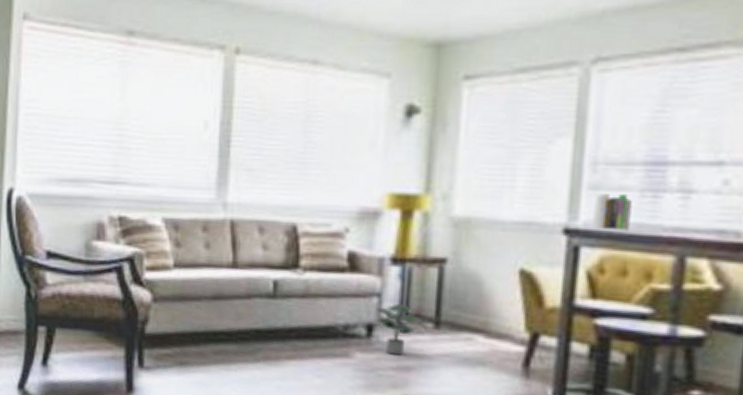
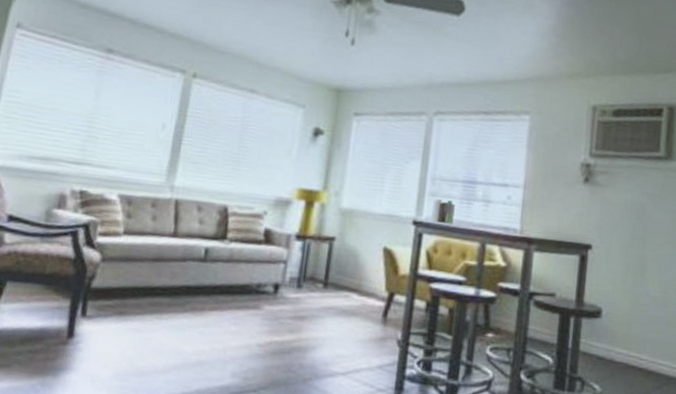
potted plant: present [377,303,423,355] -> none [282,268,316,308]

